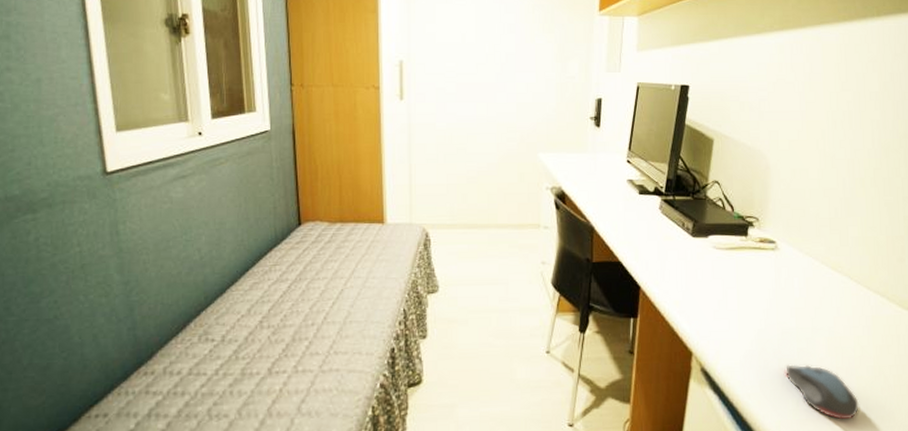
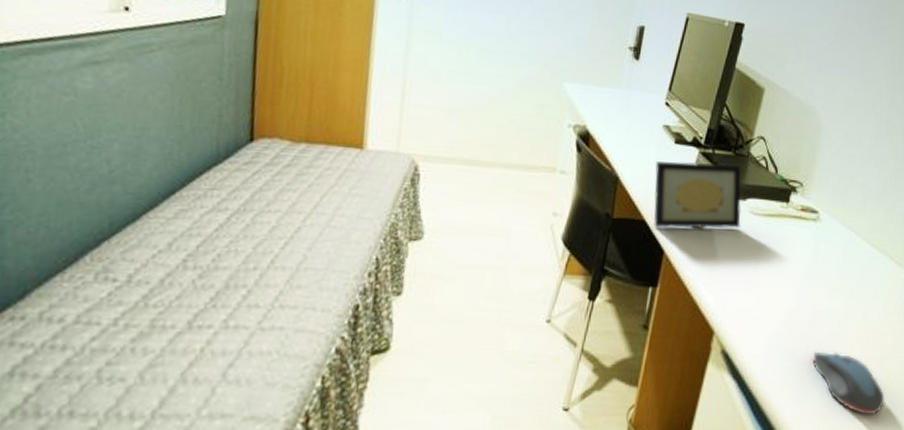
picture frame: none [624,207,705,267] -> present [654,161,742,229]

